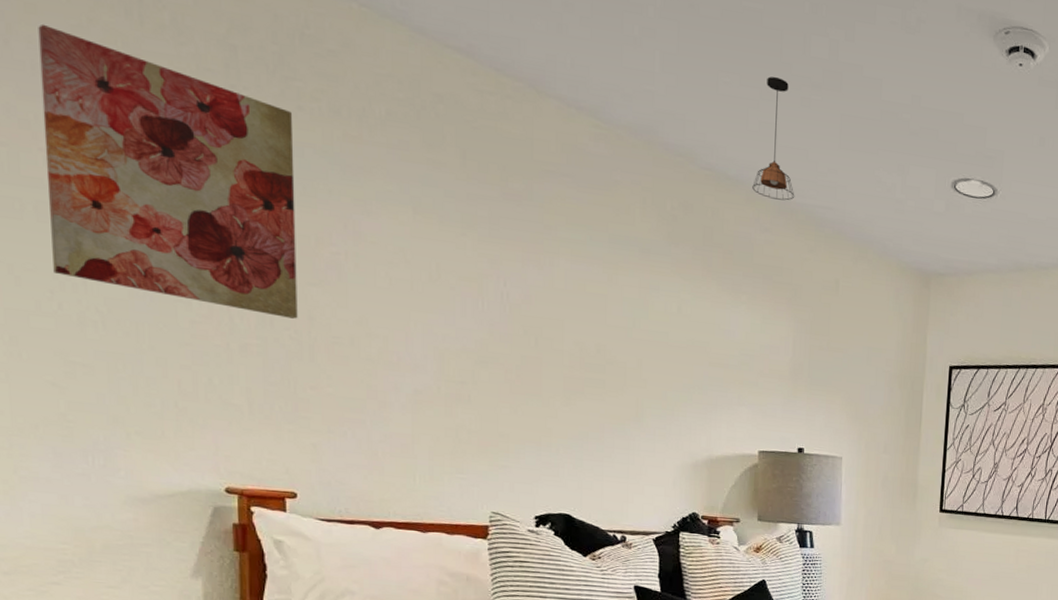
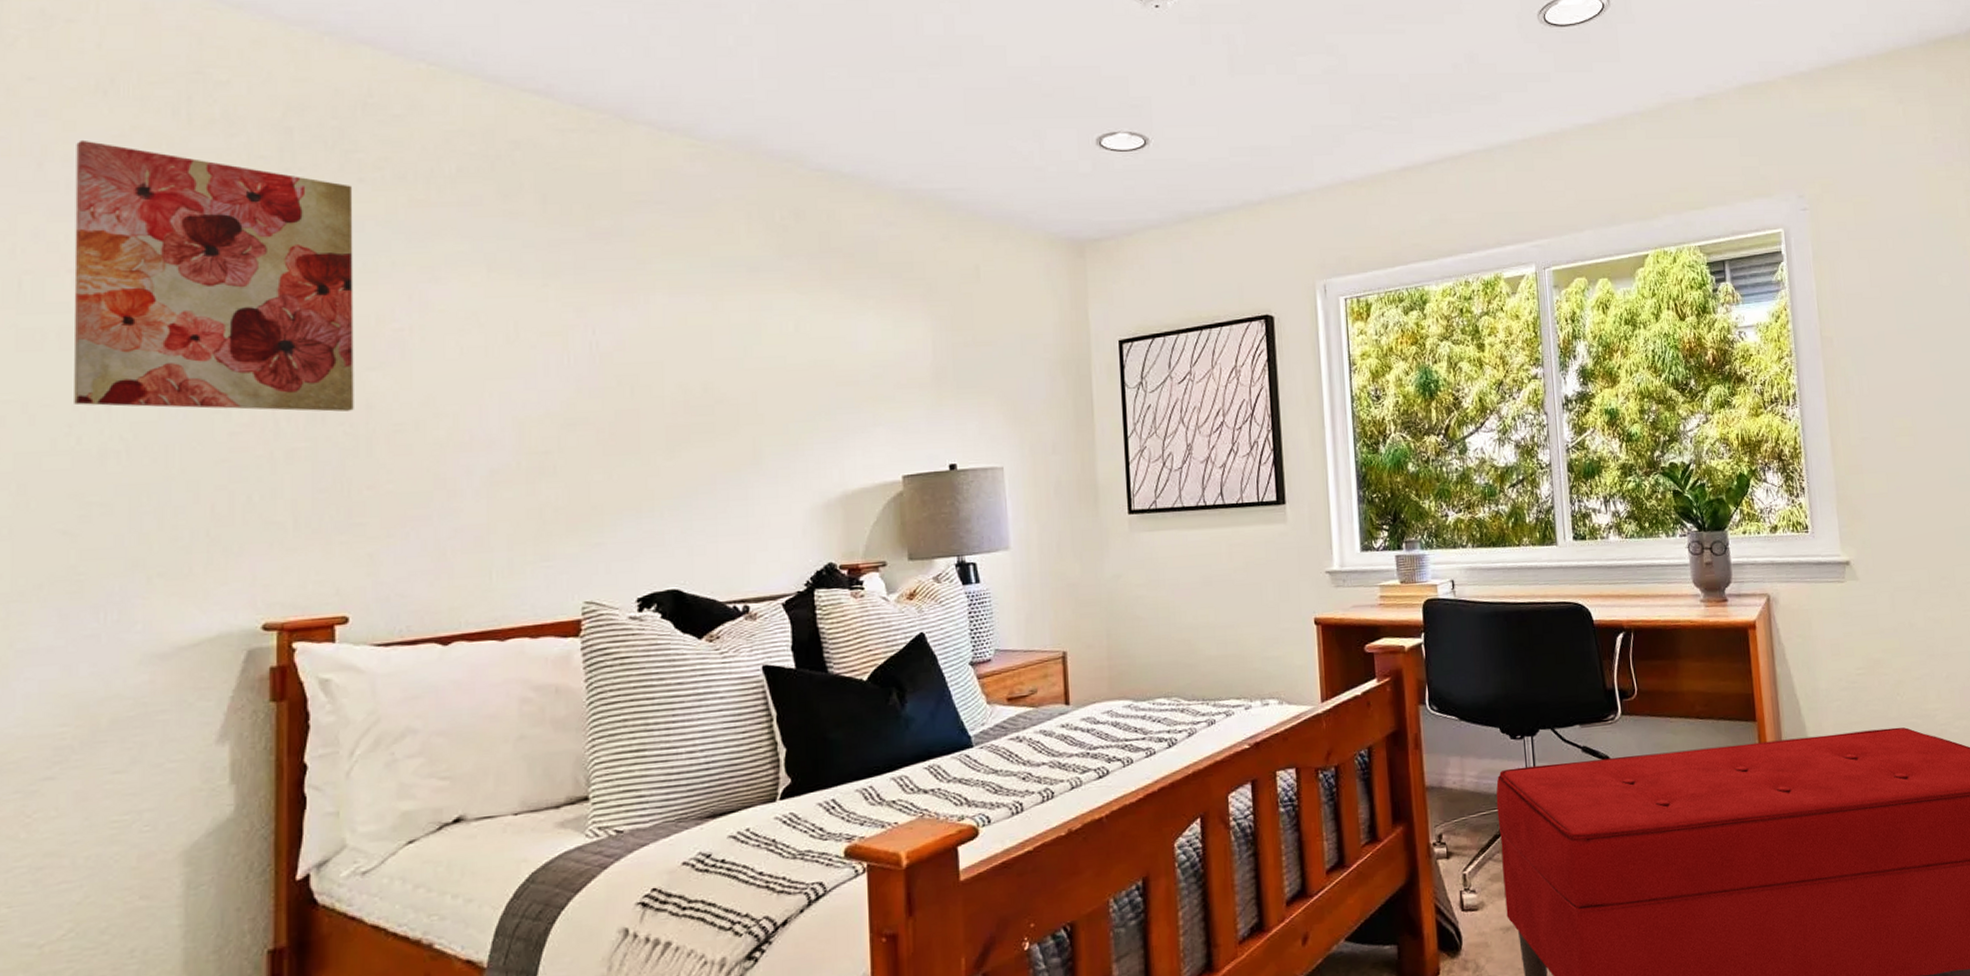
pendant light: present [752,76,795,201] -> none [871,62,920,190]

